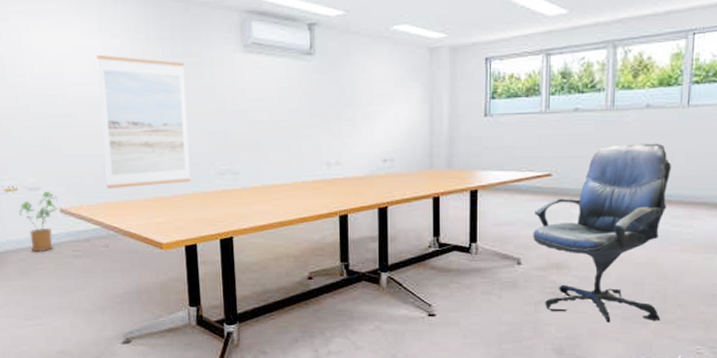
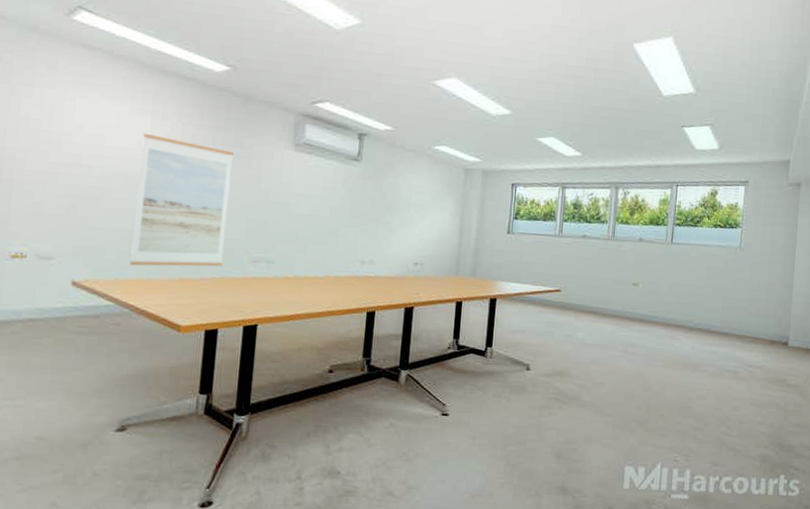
house plant: present [19,190,58,252] -> none [23,261,71,326]
office chair: present [533,143,671,323] -> none [541,270,657,430]

